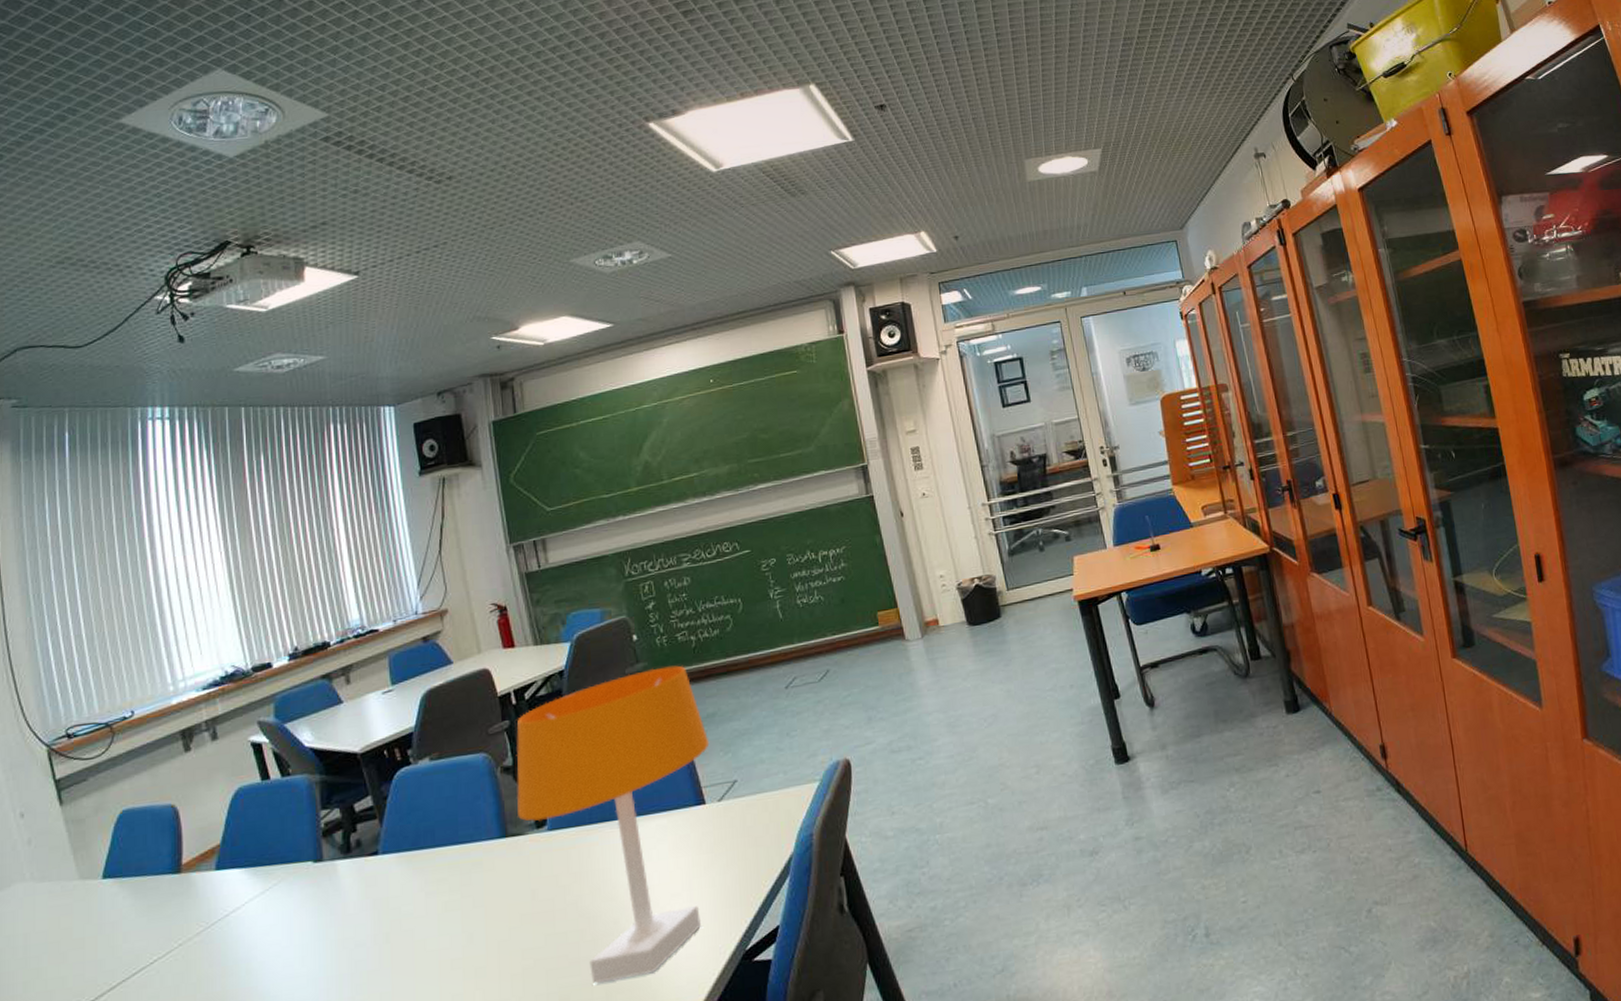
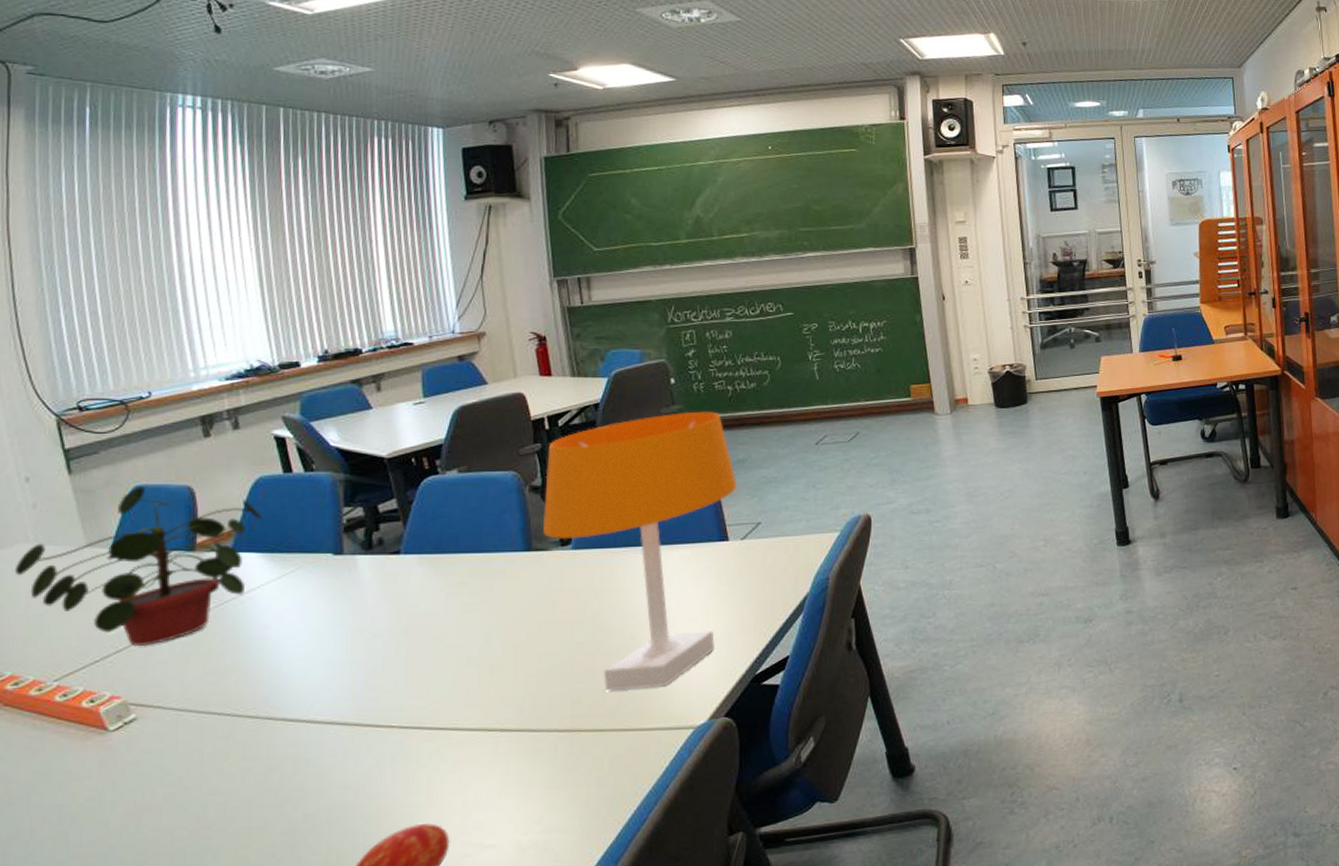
potted plant: none [12,810,246,981] -> present [14,486,264,647]

